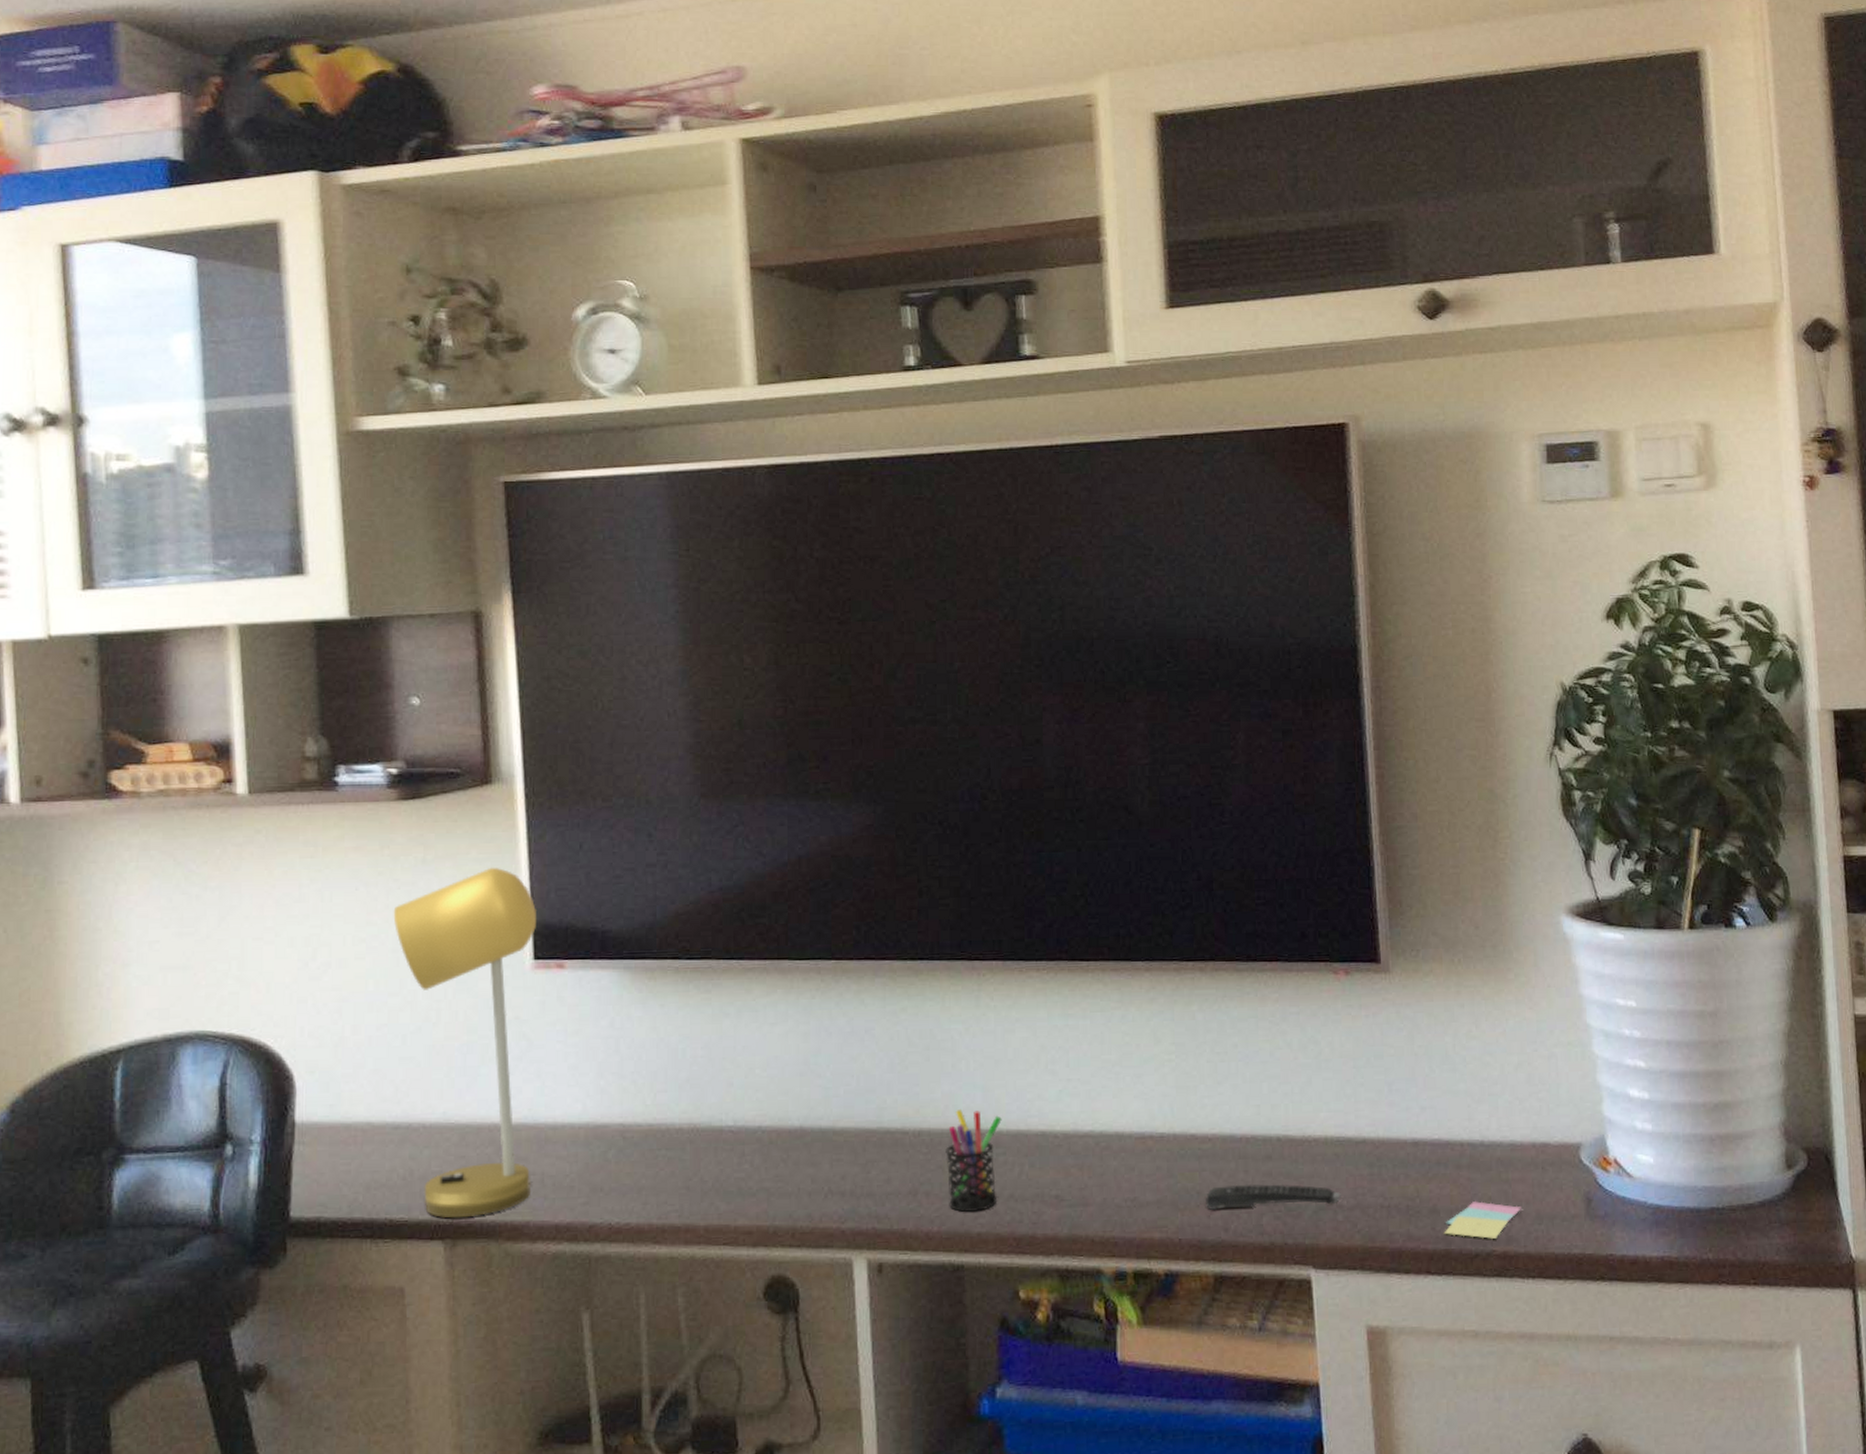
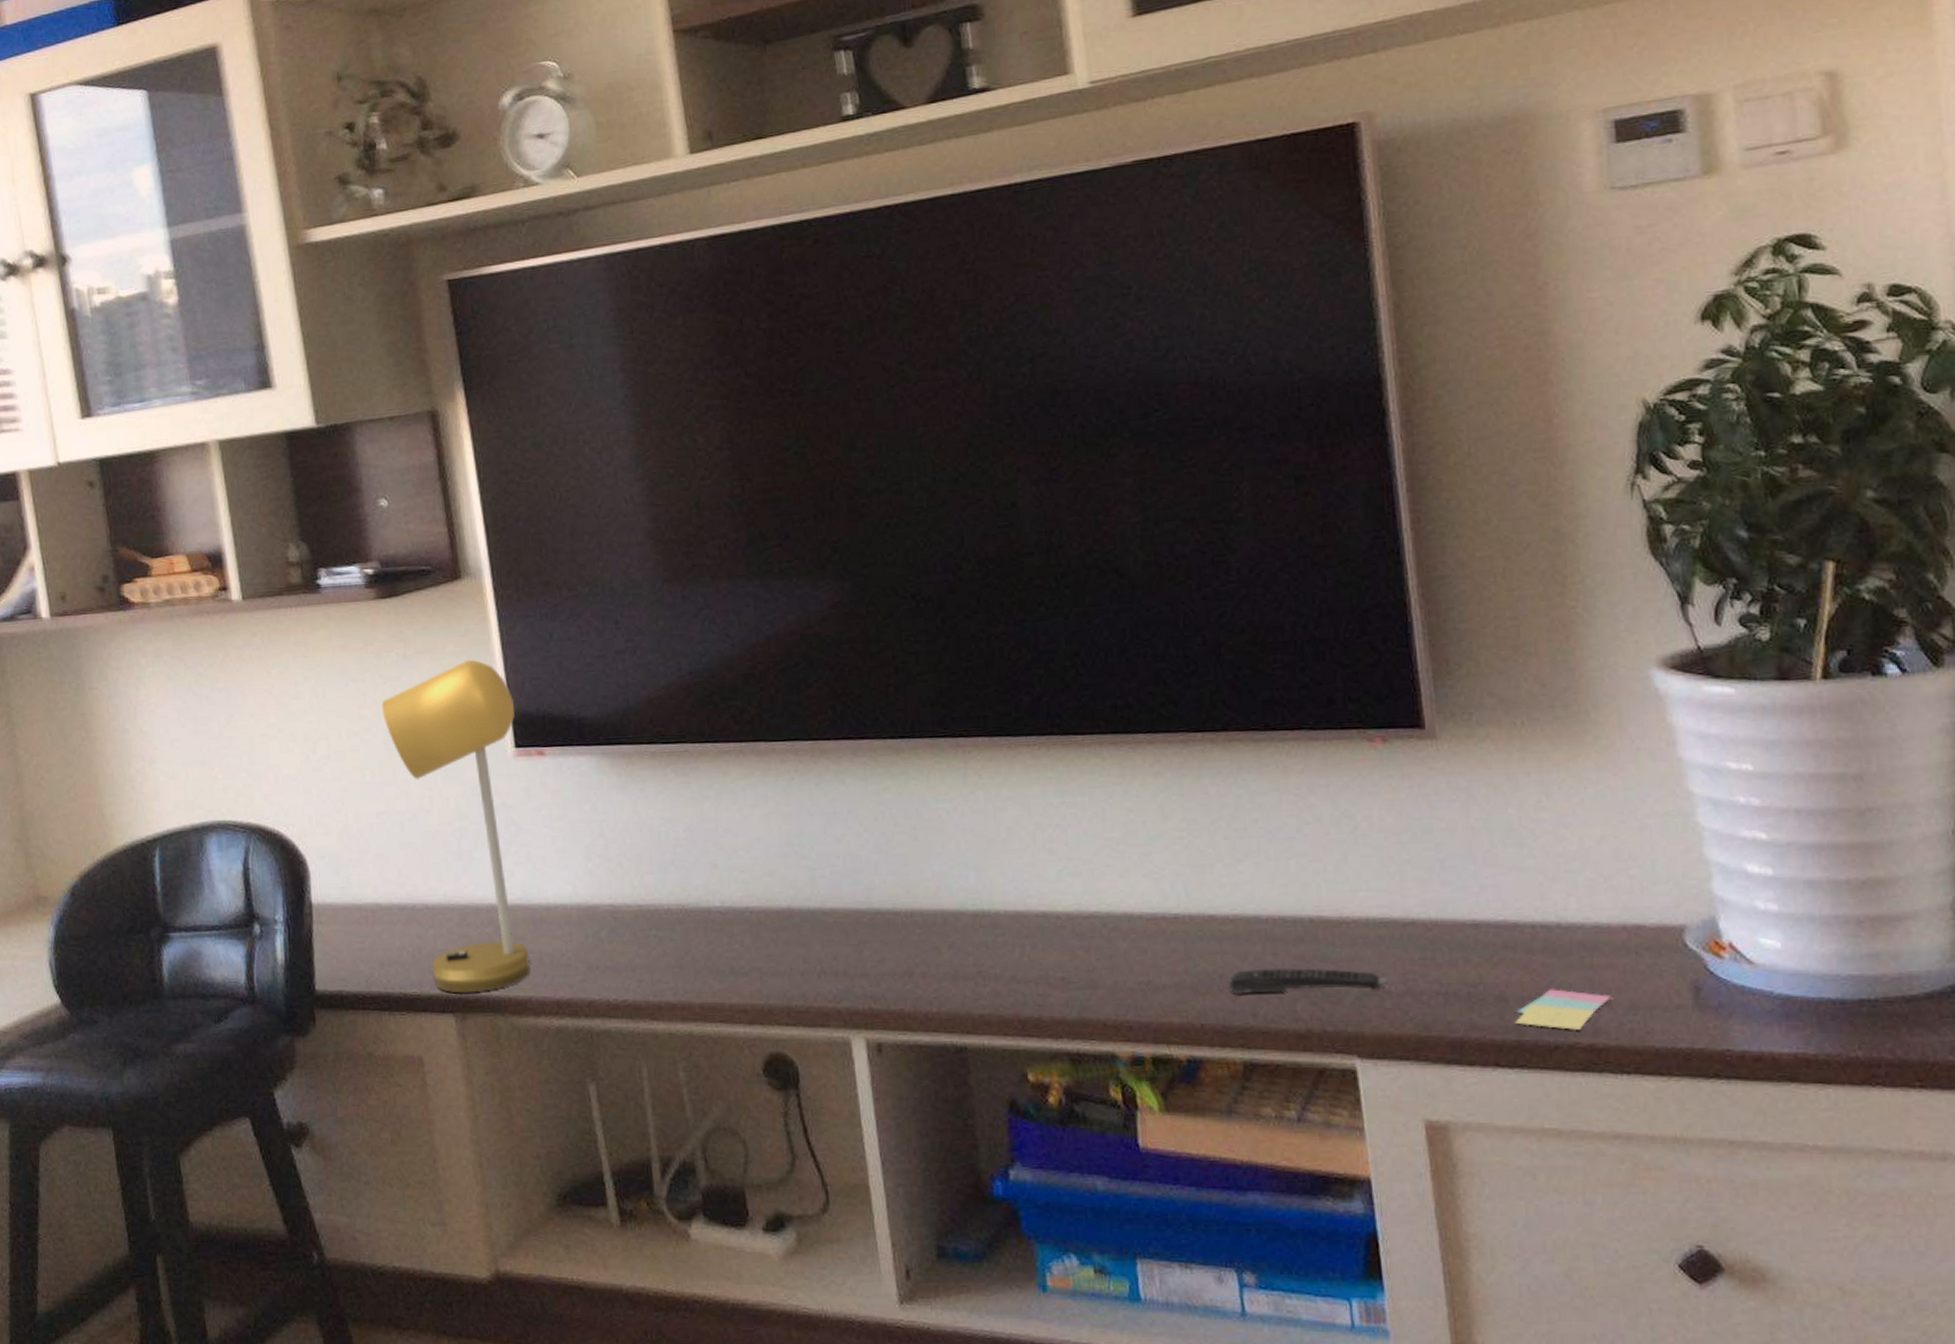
pen holder: present [946,1108,1002,1212] -> none [940,889,999,993]

